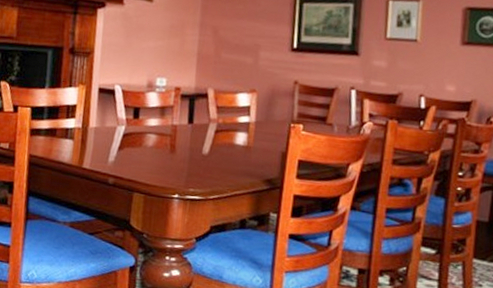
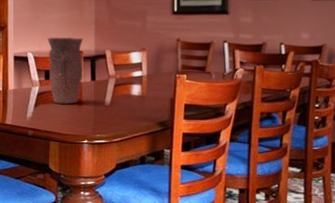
vase: none [138,68,183,150] -> present [47,36,84,104]

